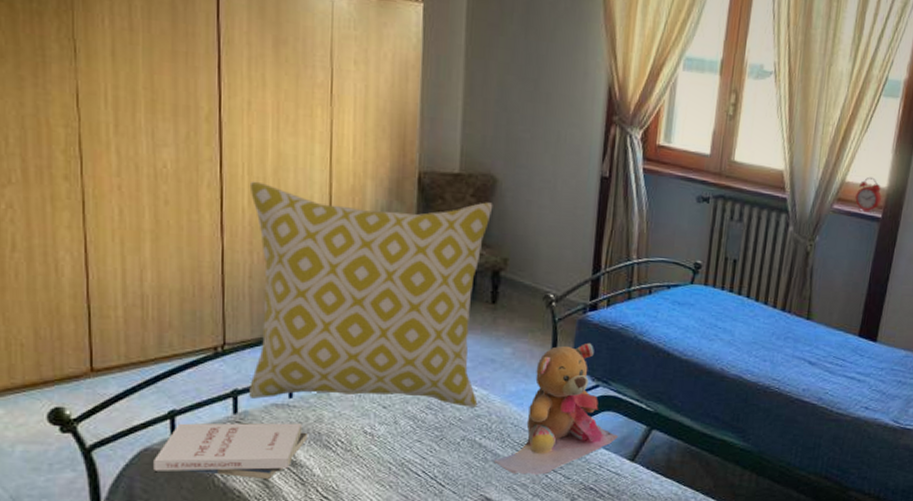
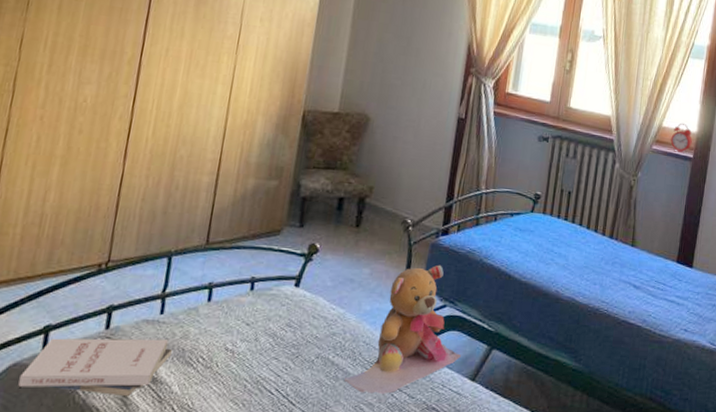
pillow: present [249,181,493,407] -> none [123,115,365,326]

